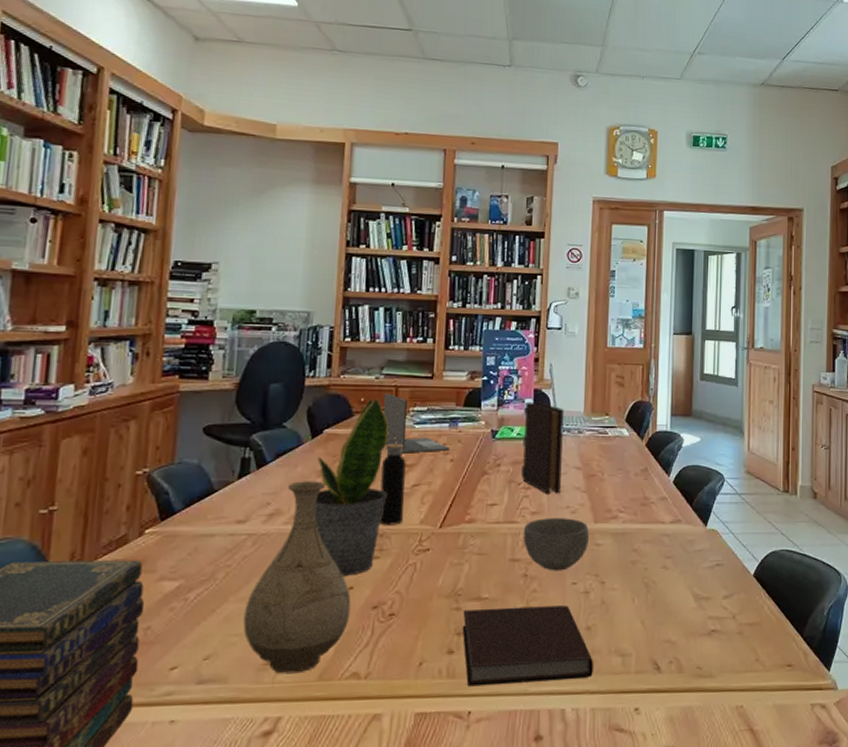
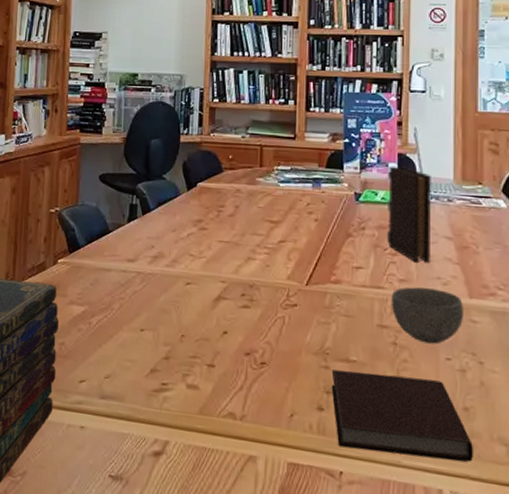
vase: present [243,481,351,674] -> none [135,228,226,405]
potted plant: present [314,398,389,576] -> none [191,155,256,321]
water bottle: present [379,437,406,526] -> none [249,194,272,278]
laptop: present [383,392,449,453] -> none [249,151,313,211]

